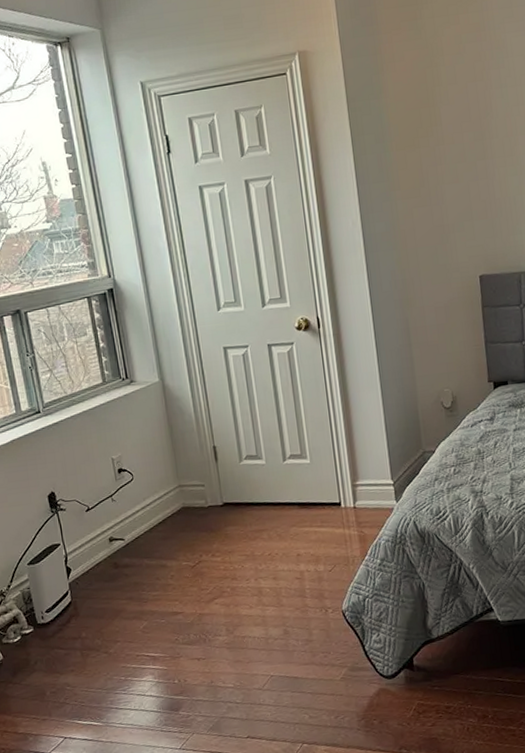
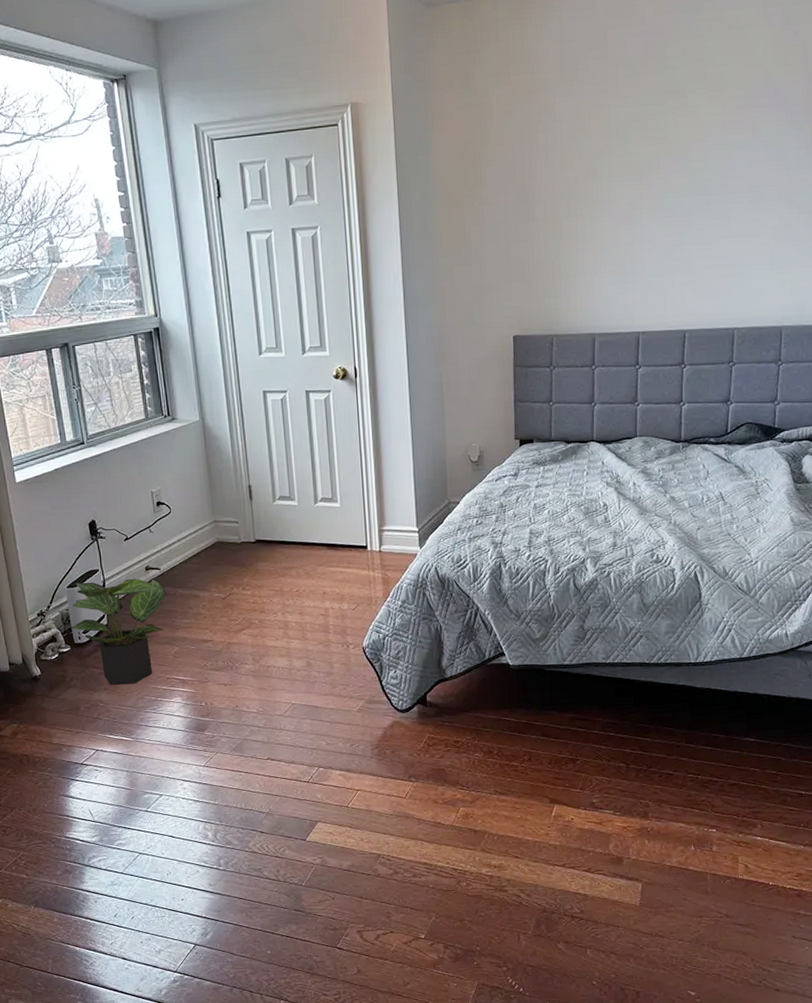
potted plant: none [32,548,132,667] -> present [70,577,166,685]

